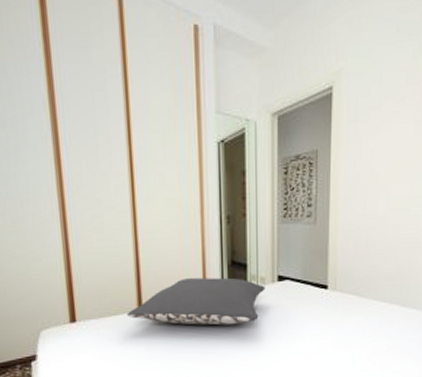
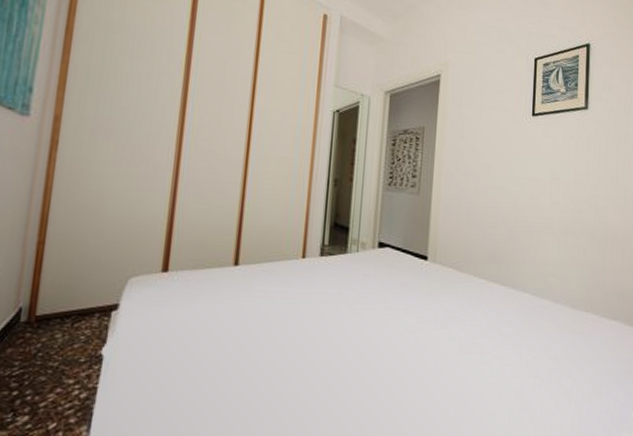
pillow: present [126,277,265,326] -> none [221,236,366,290]

